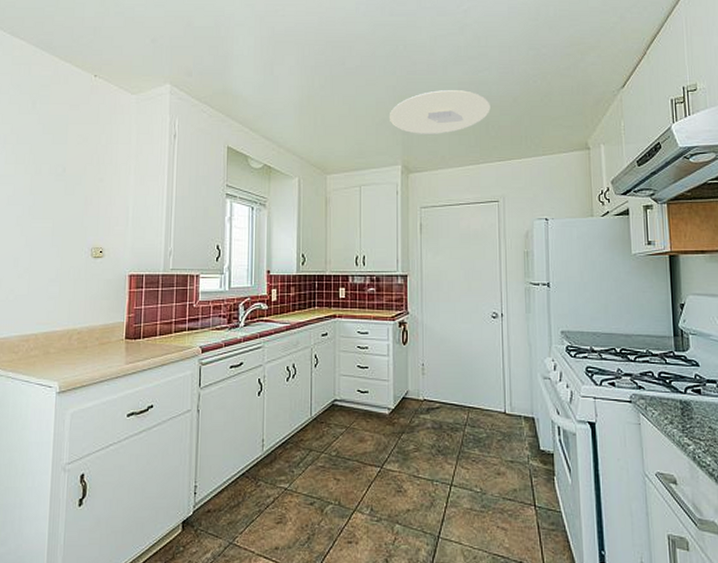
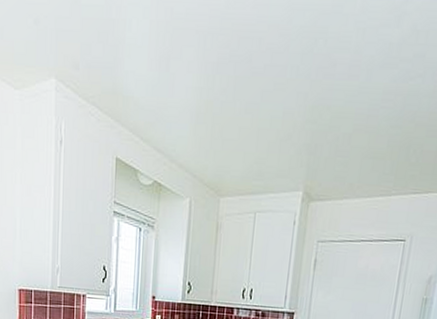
ceiling light: present [390,90,490,134] -> none [296,101,417,157]

